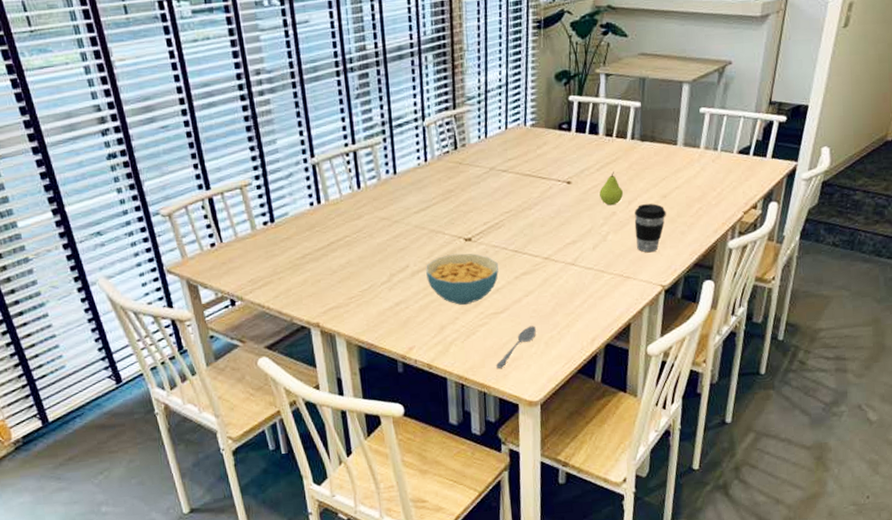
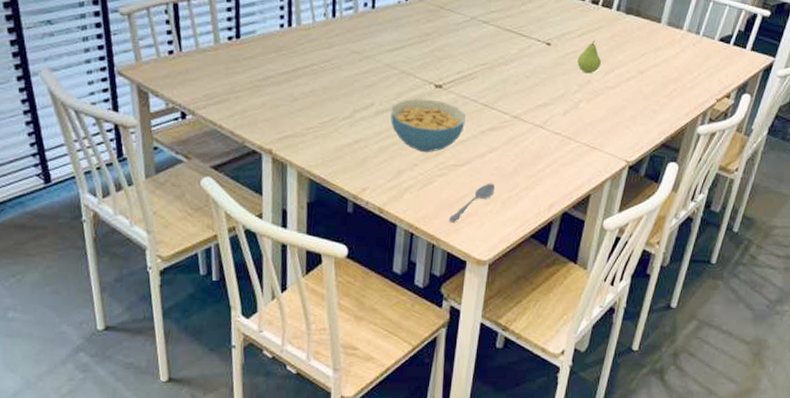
coffee cup: present [634,203,666,253] -> none [607,77,641,127]

